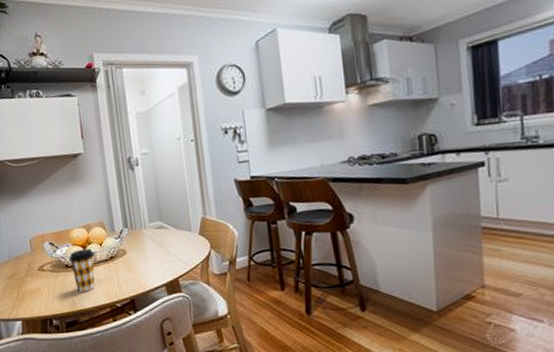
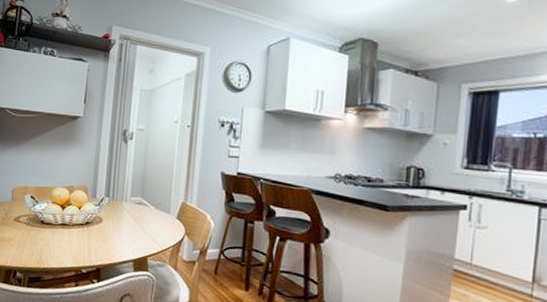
coffee cup: present [69,248,95,293] -> none [46,208,72,252]

